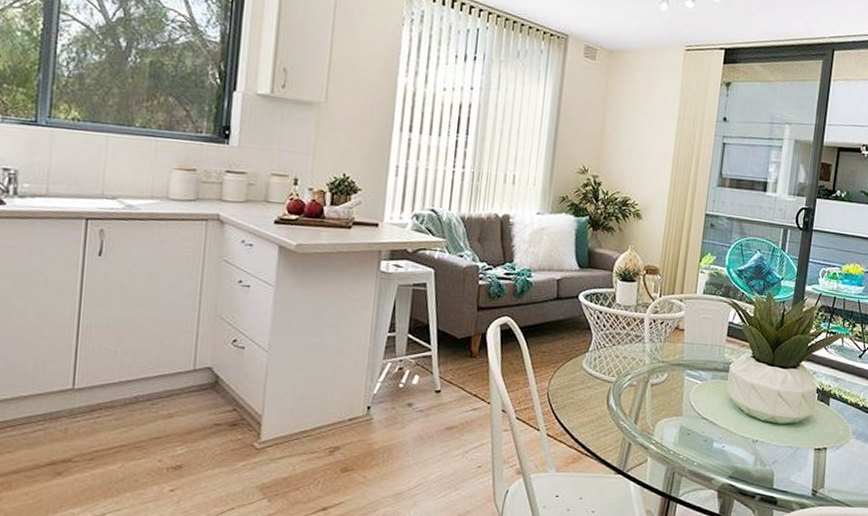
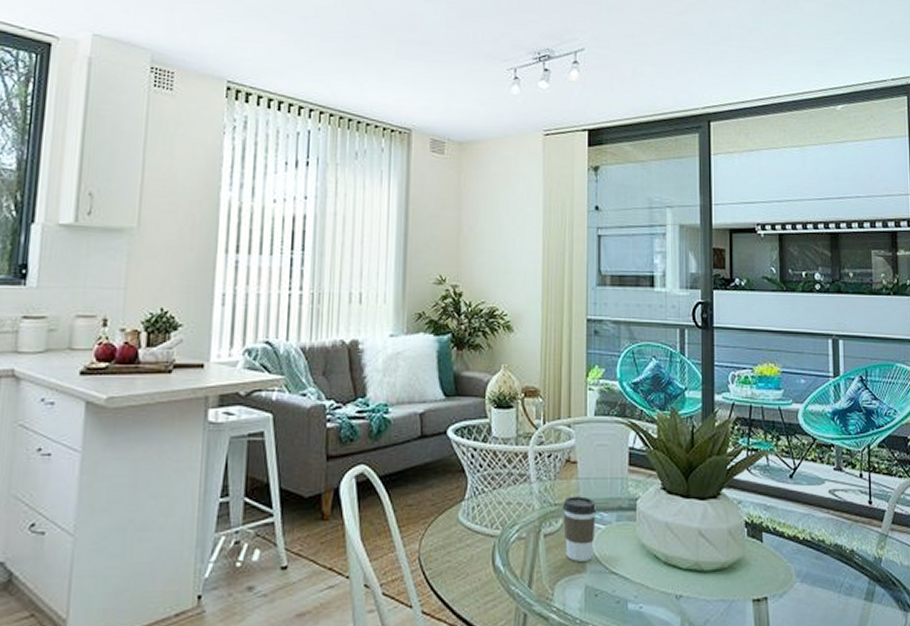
coffee cup: none [667,356,697,408] -> present [562,496,597,562]

